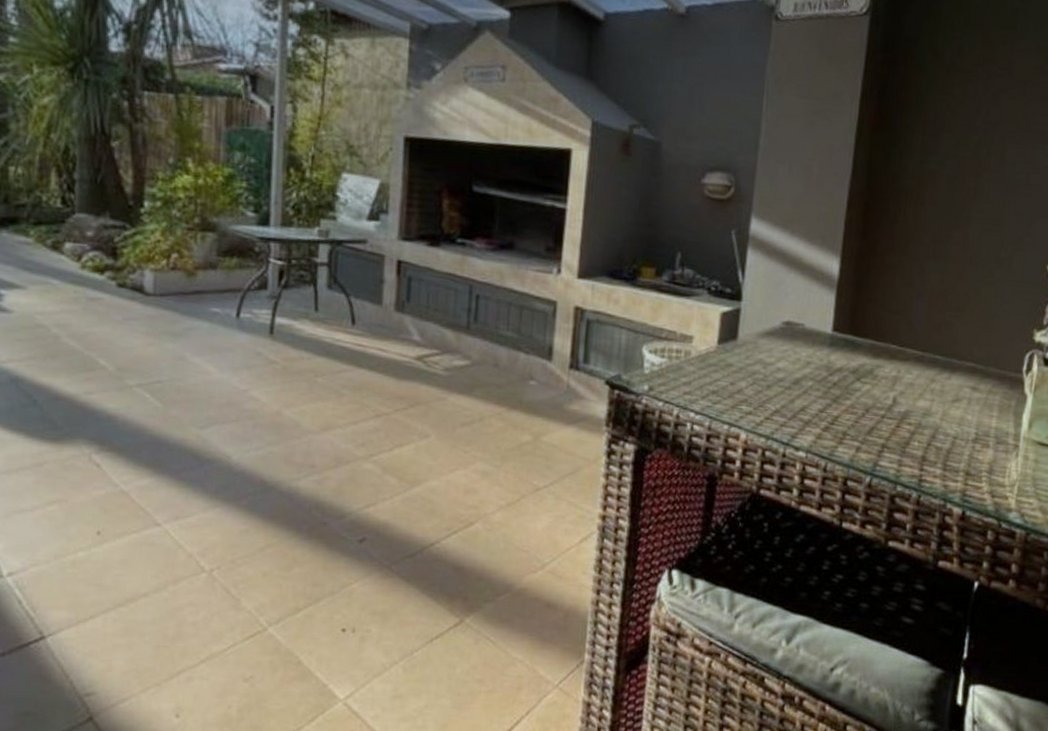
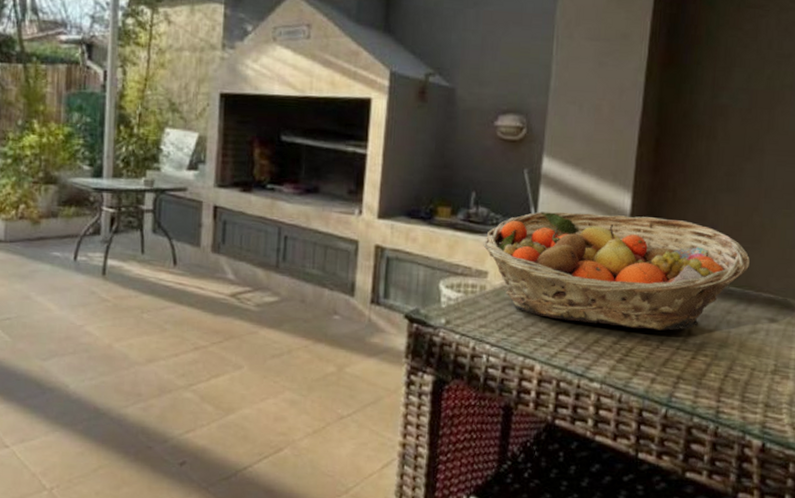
fruit basket: none [688,275,955,399] -> present [483,211,751,331]

